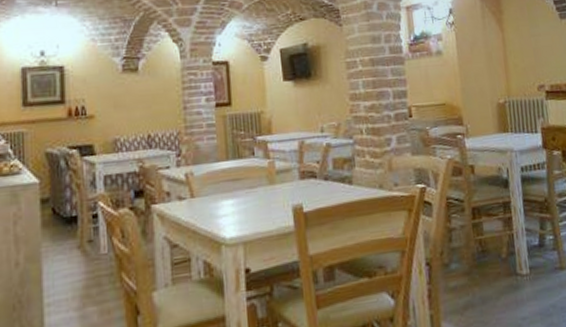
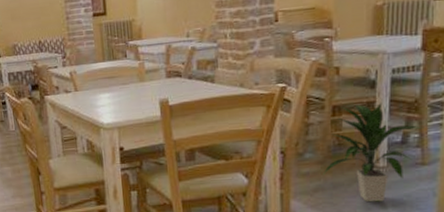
indoor plant: none [470,203,556,317] -> present [322,103,423,202]

